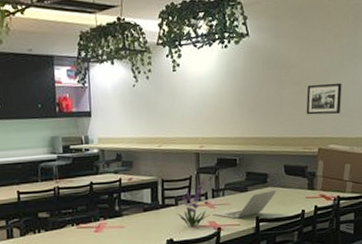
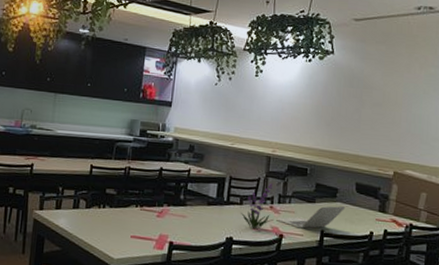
picture frame: present [306,83,342,115] -> none [384,108,425,141]

